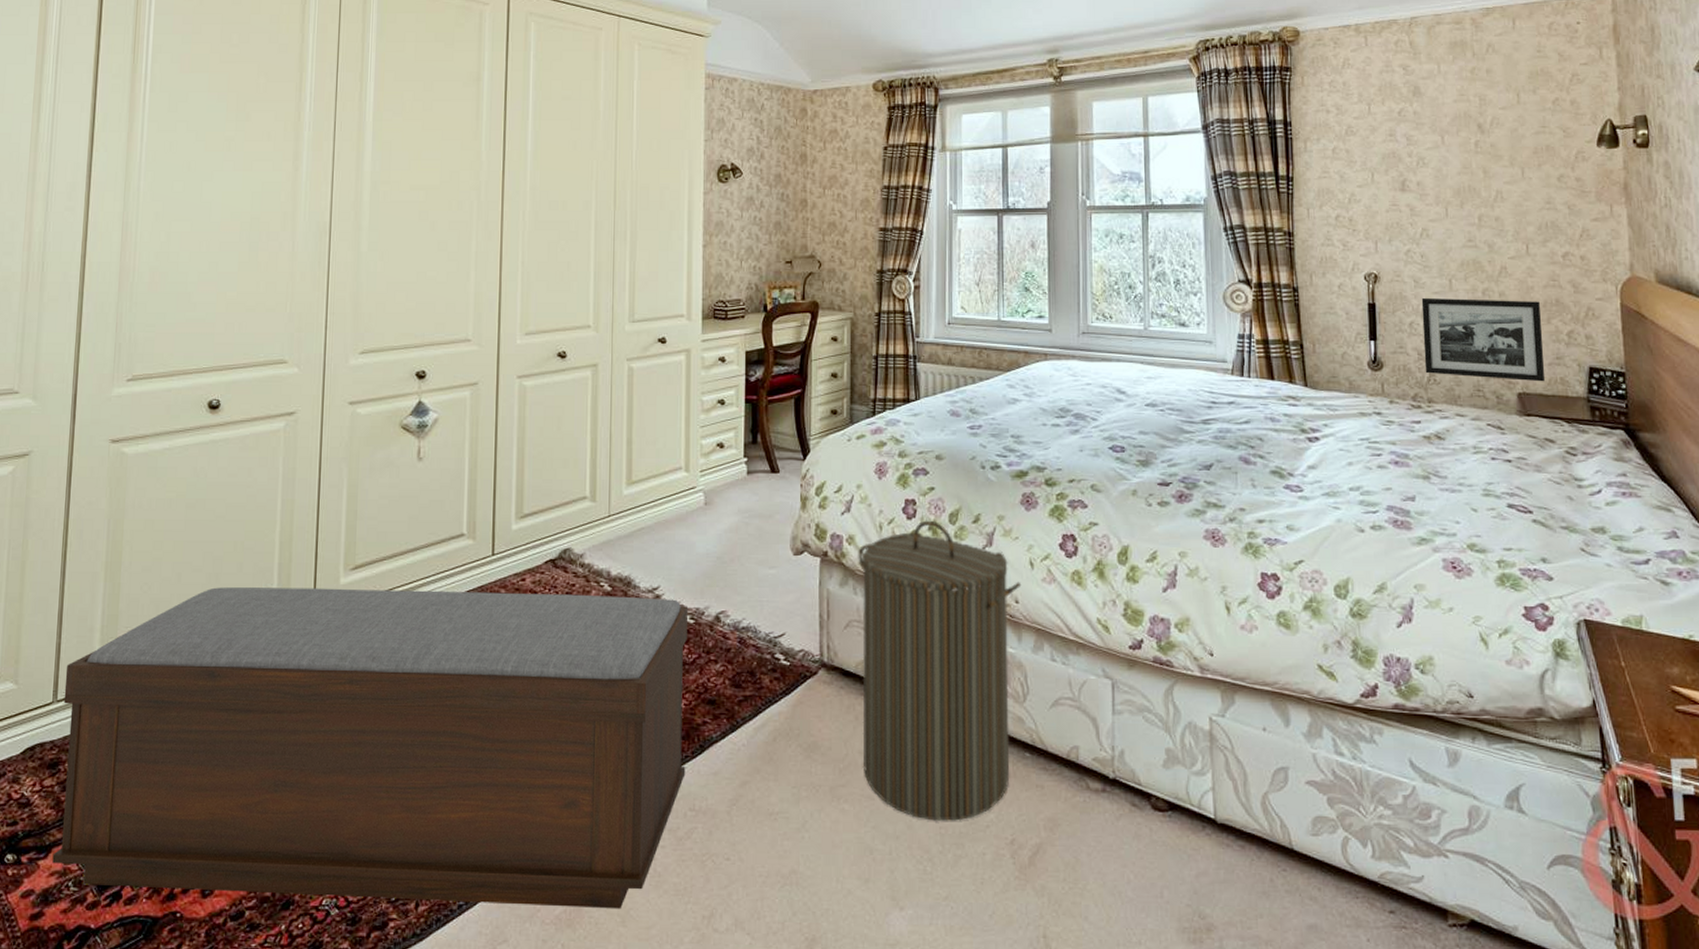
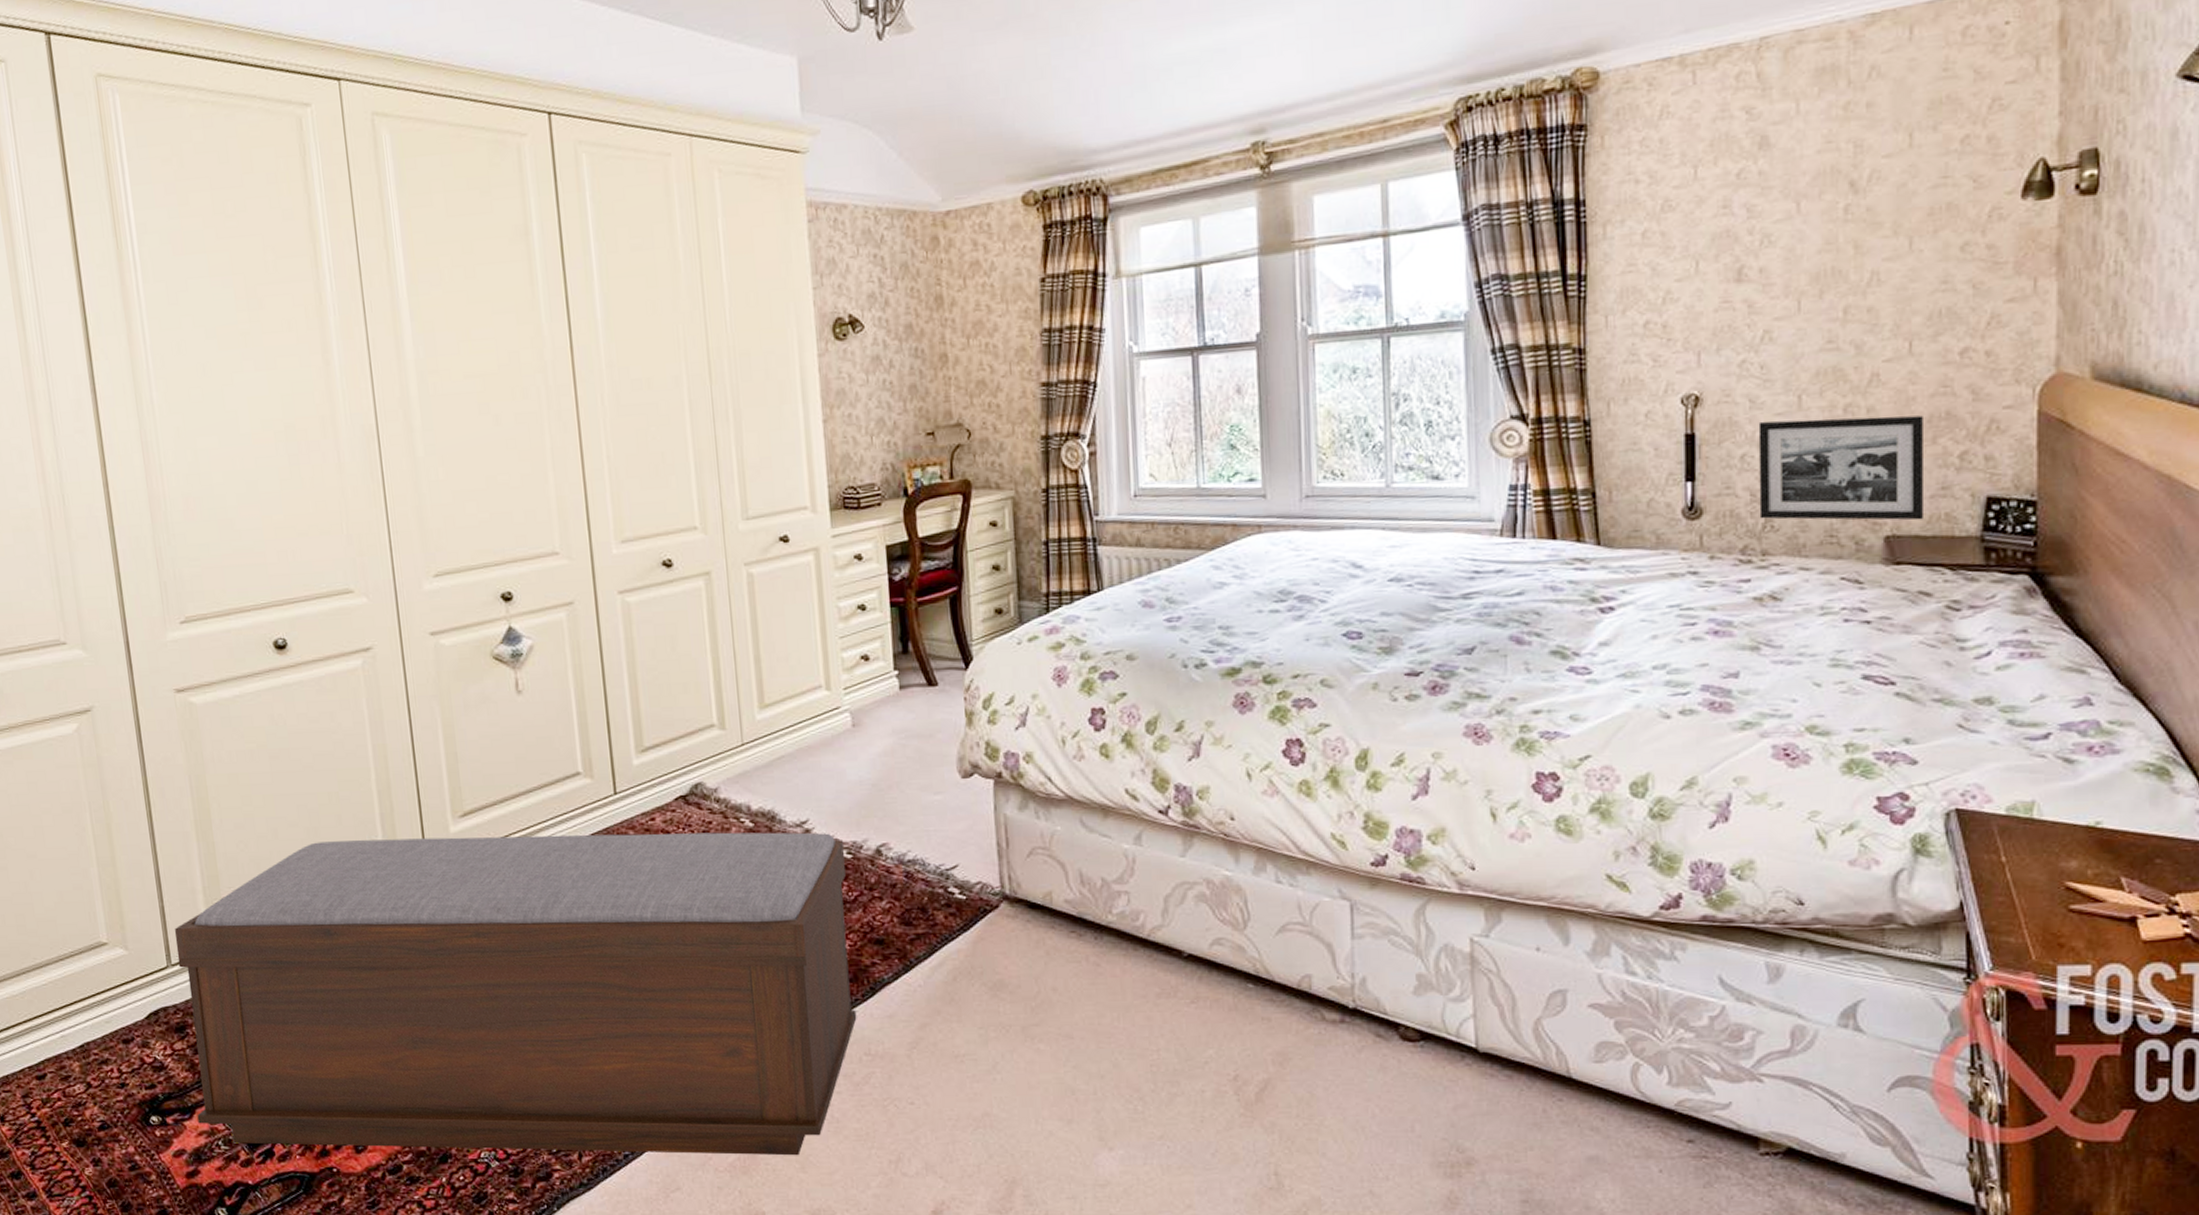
laundry hamper: present [858,520,1022,821] -> none [1038,731,1238,1058]

